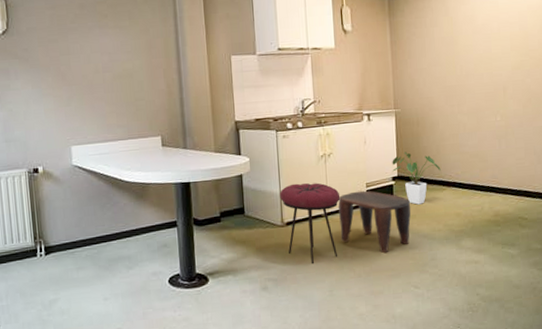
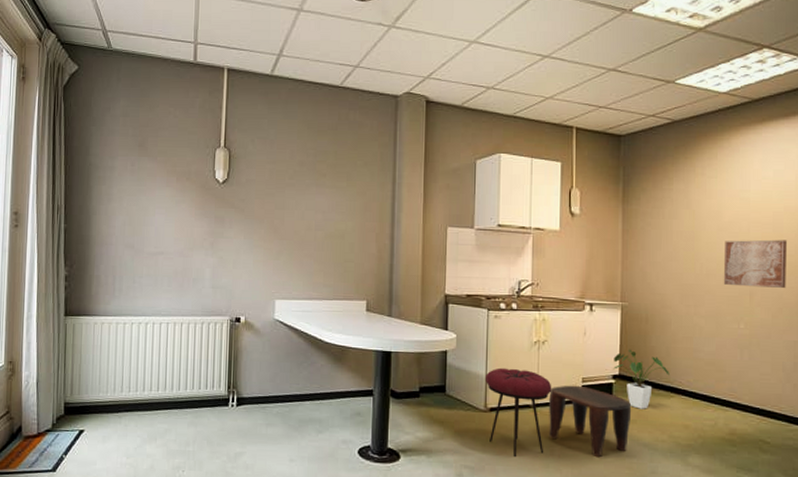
wall art: none [480,36,533,83] -> present [723,239,788,288]

